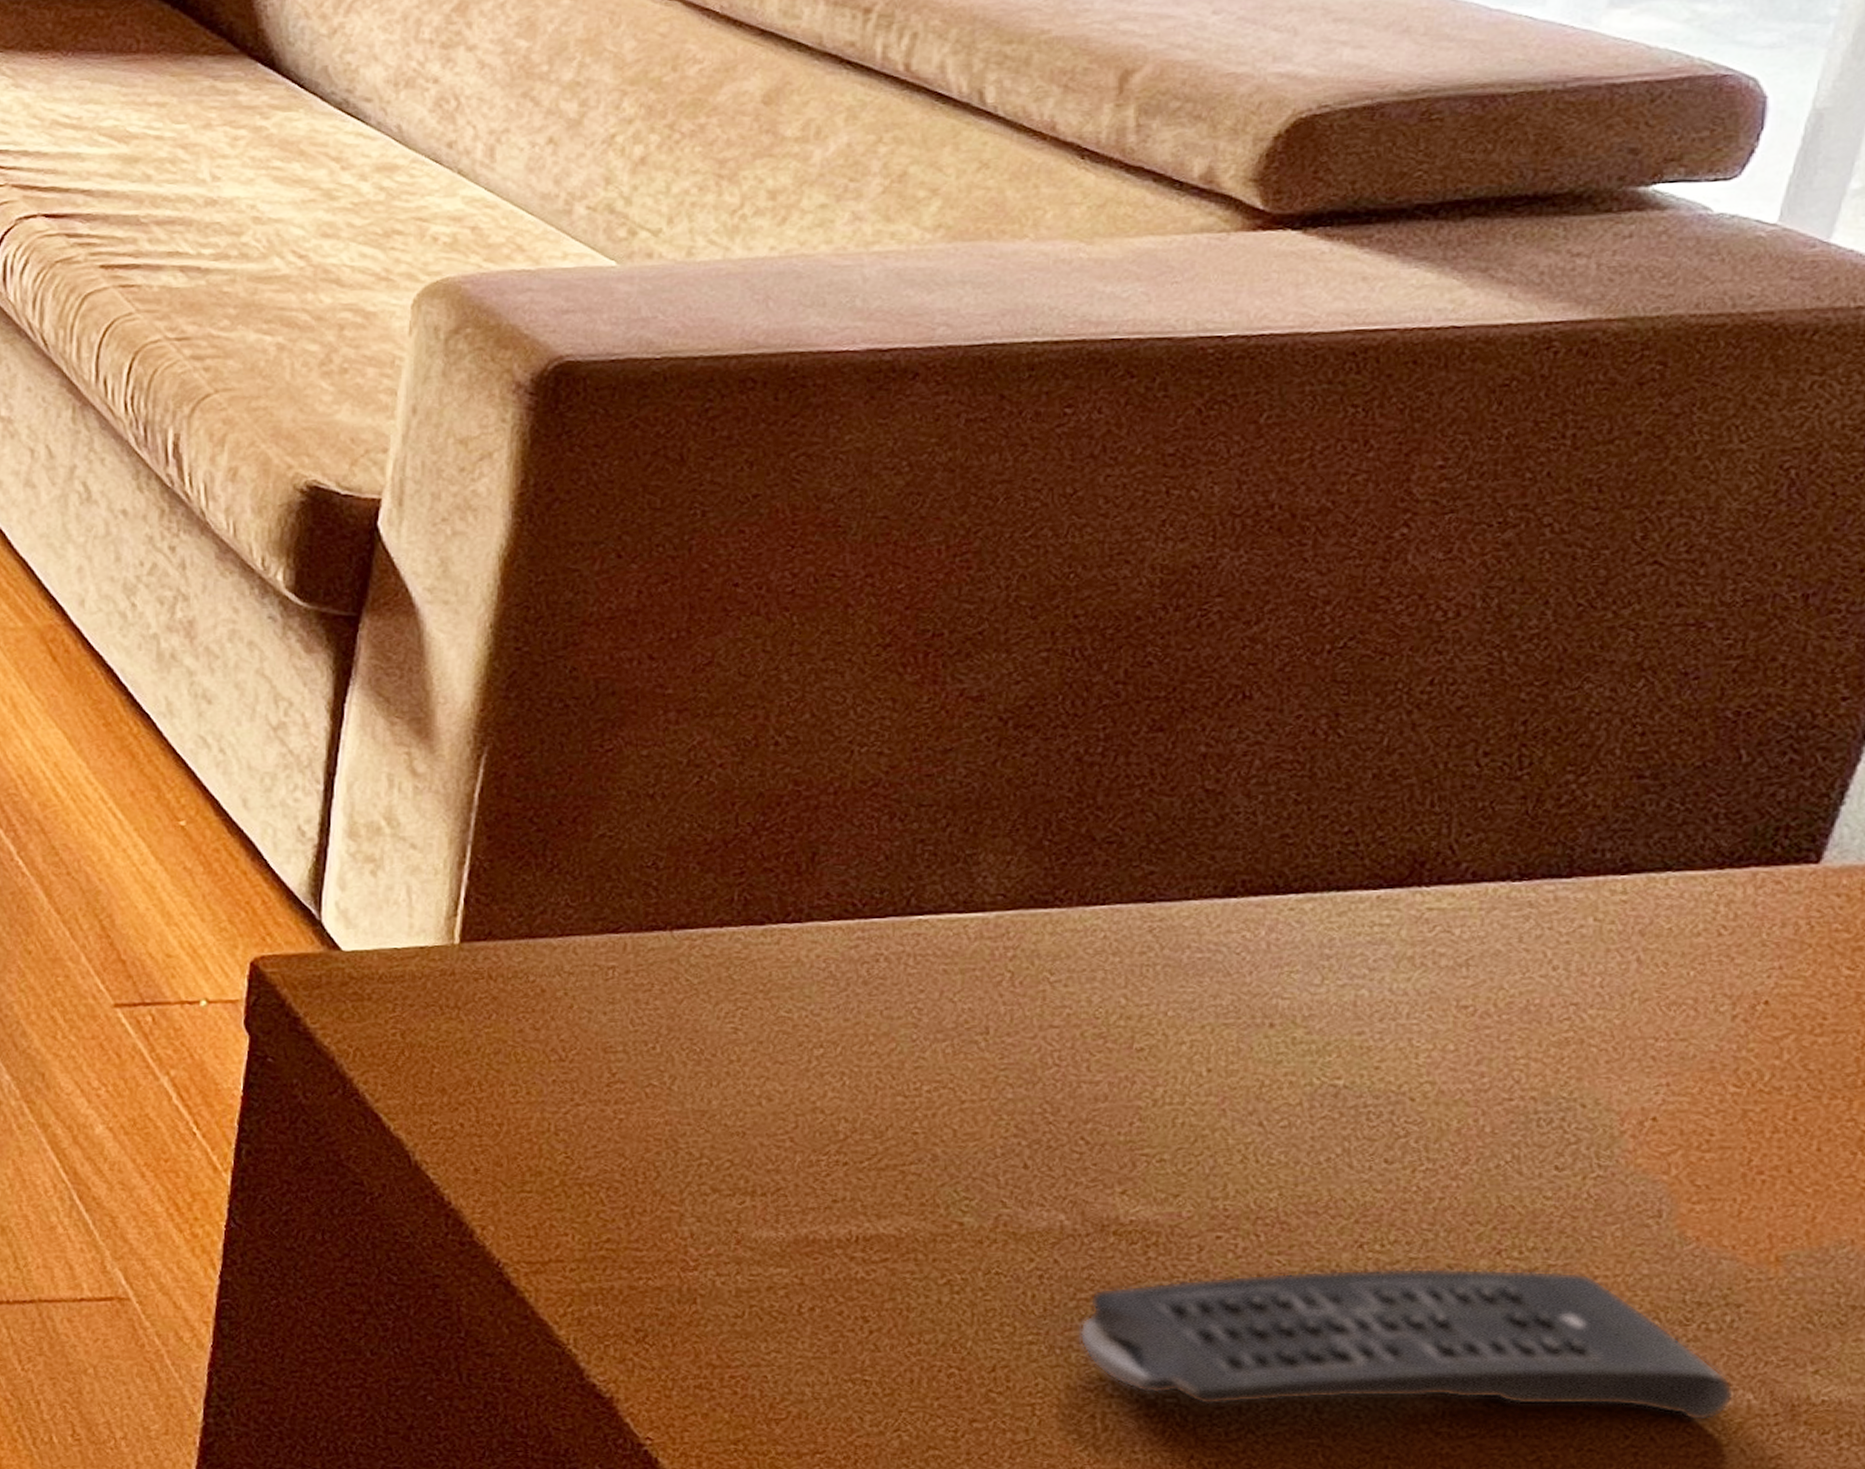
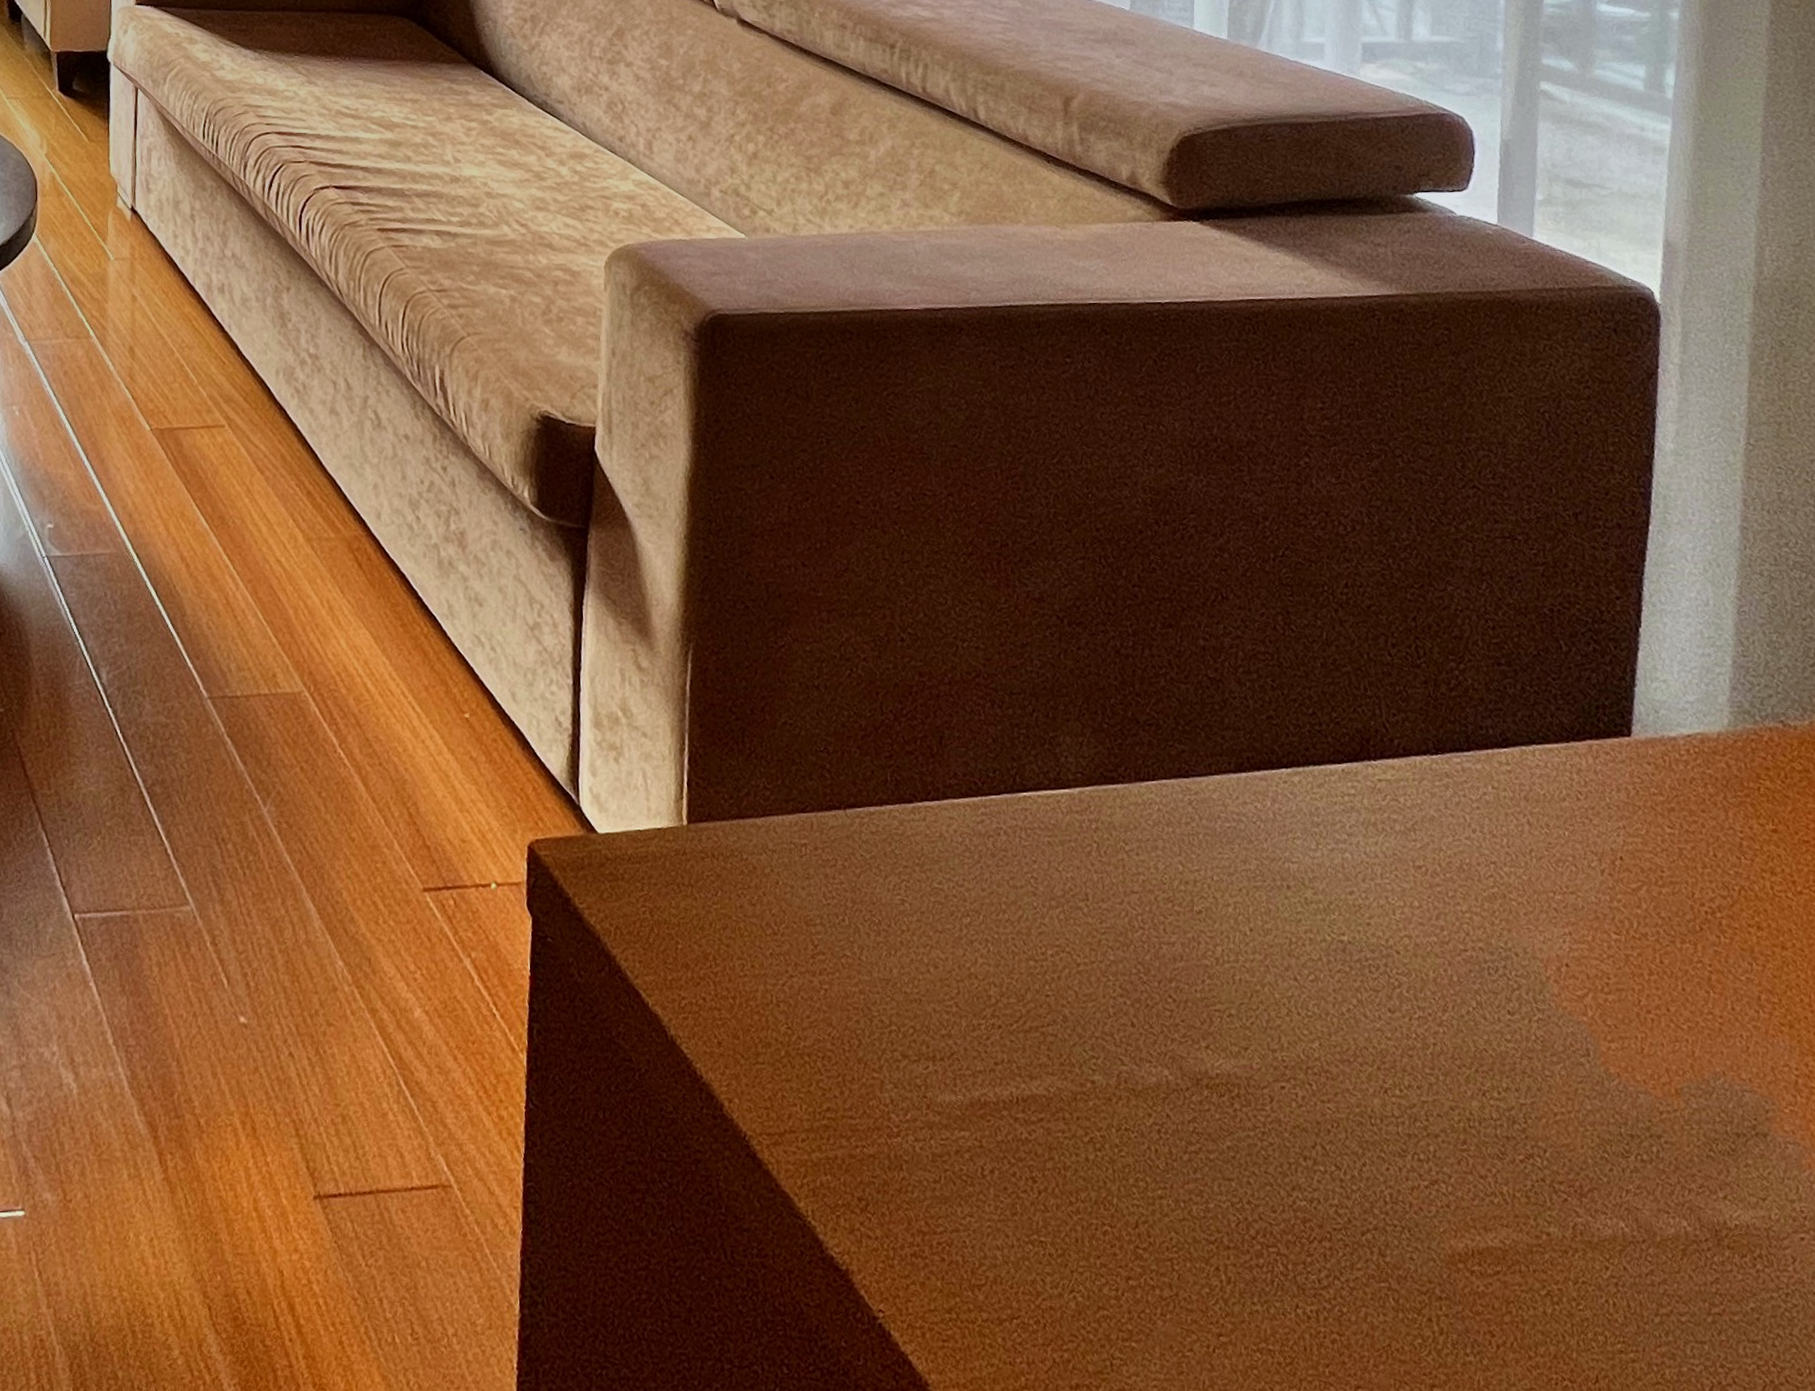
remote control: present [1080,1268,1735,1421] -> none [1195,1109,1675,1253]

